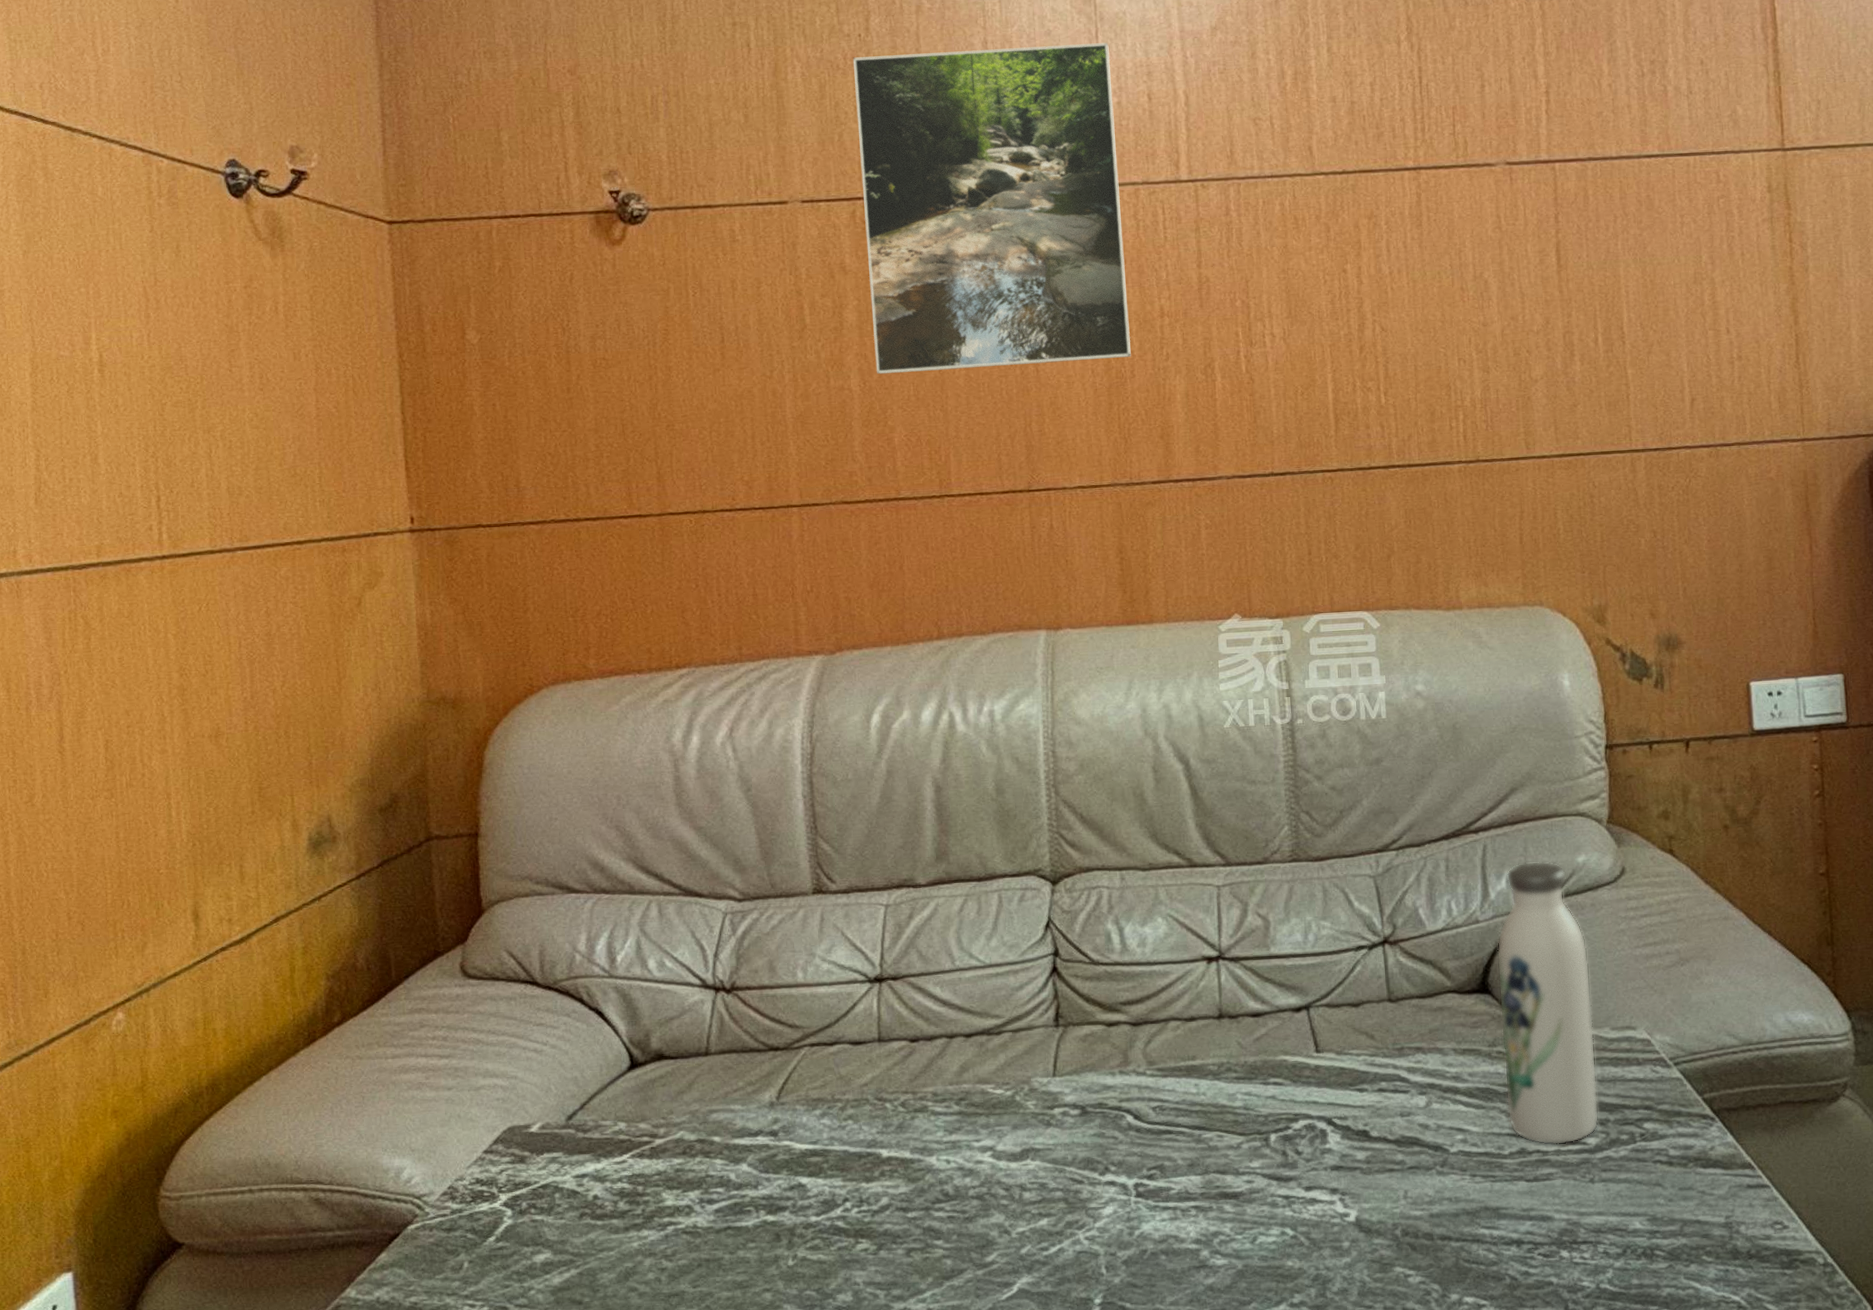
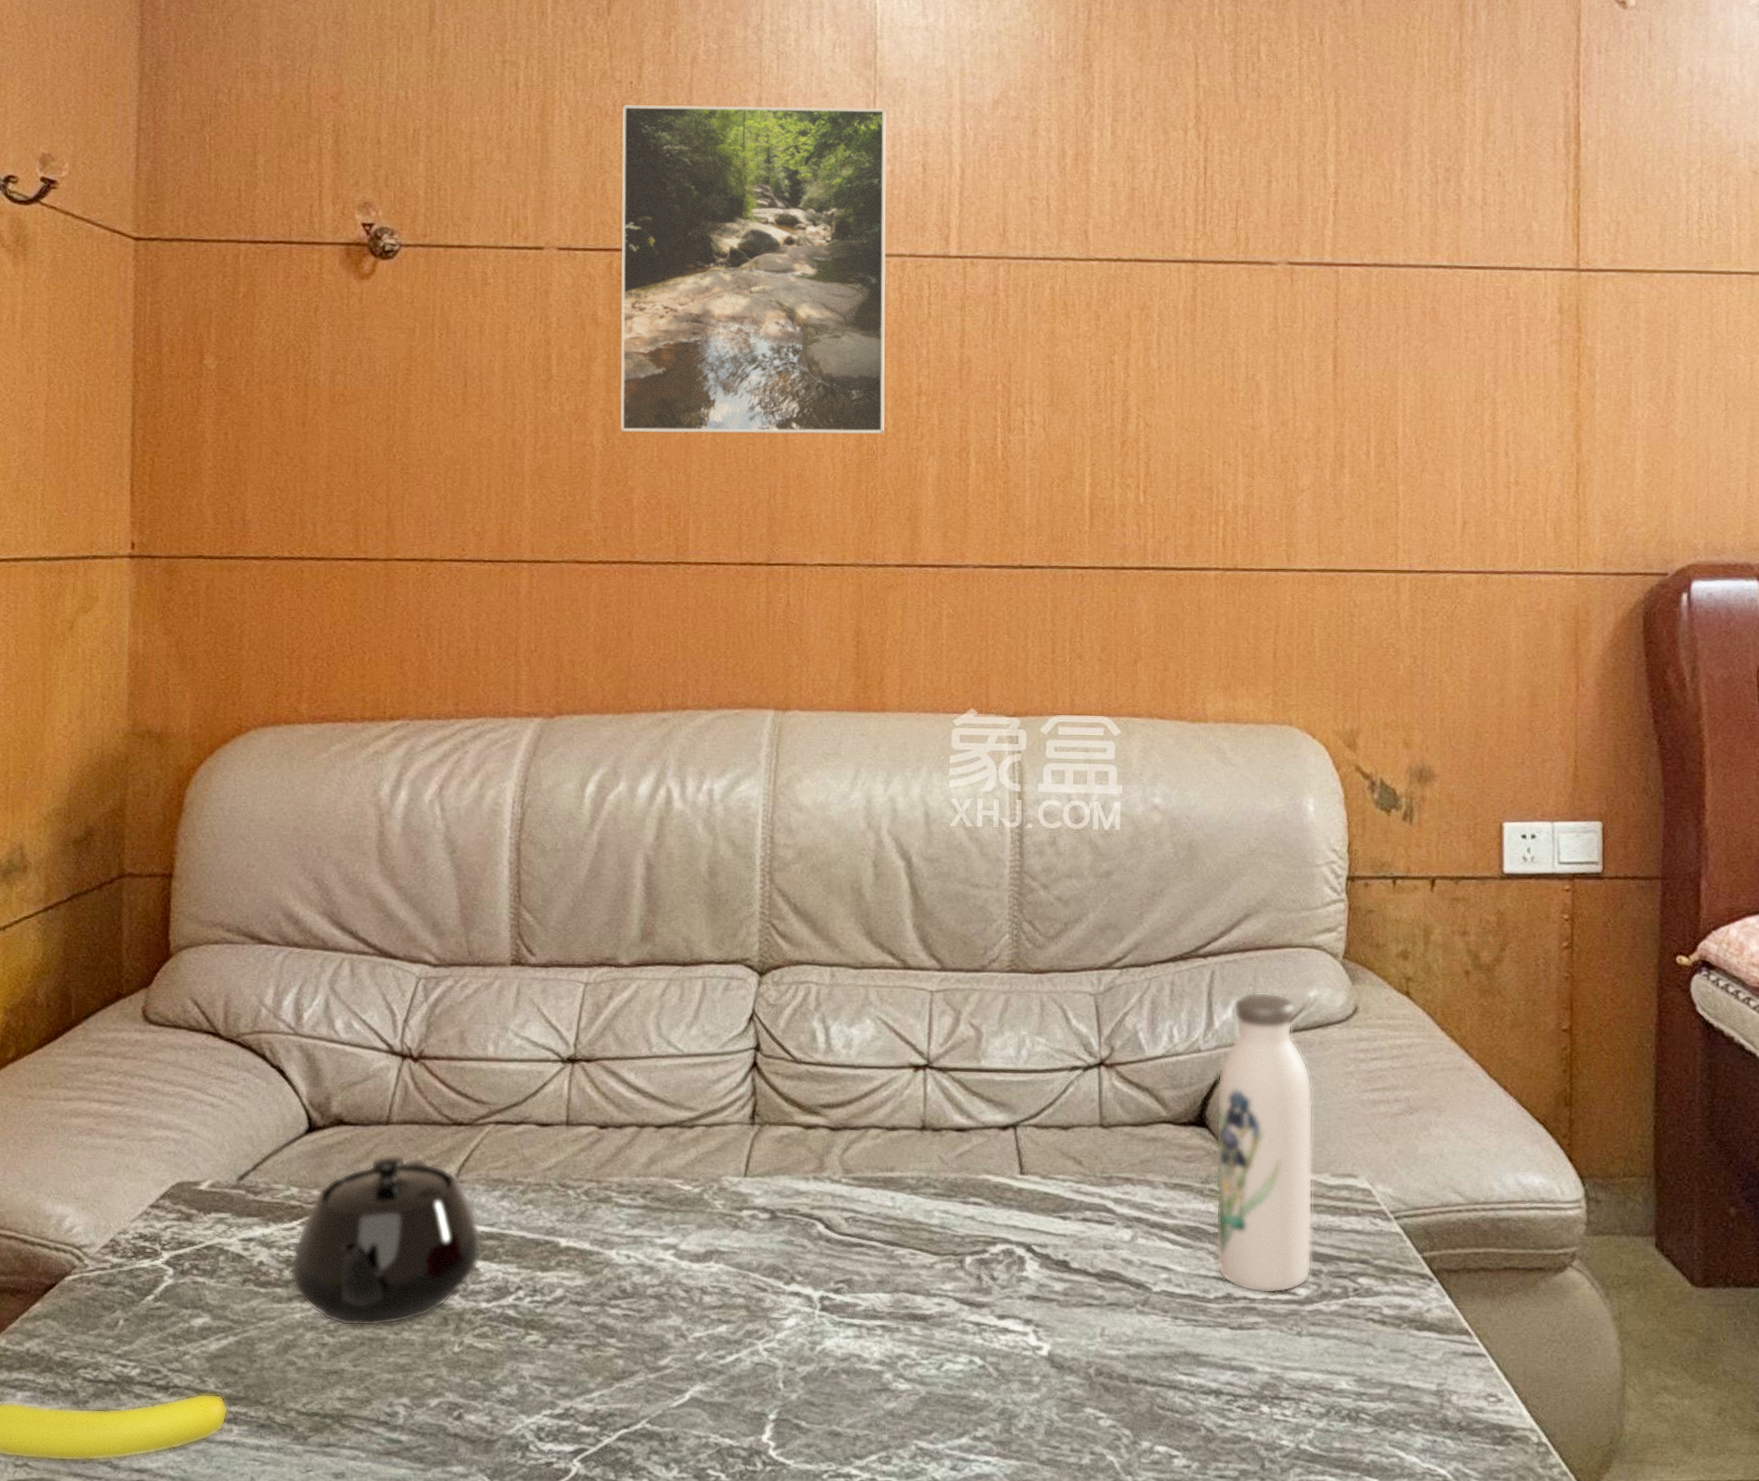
teapot: none [624,1082,807,1250] -> present [290,1153,481,1327]

